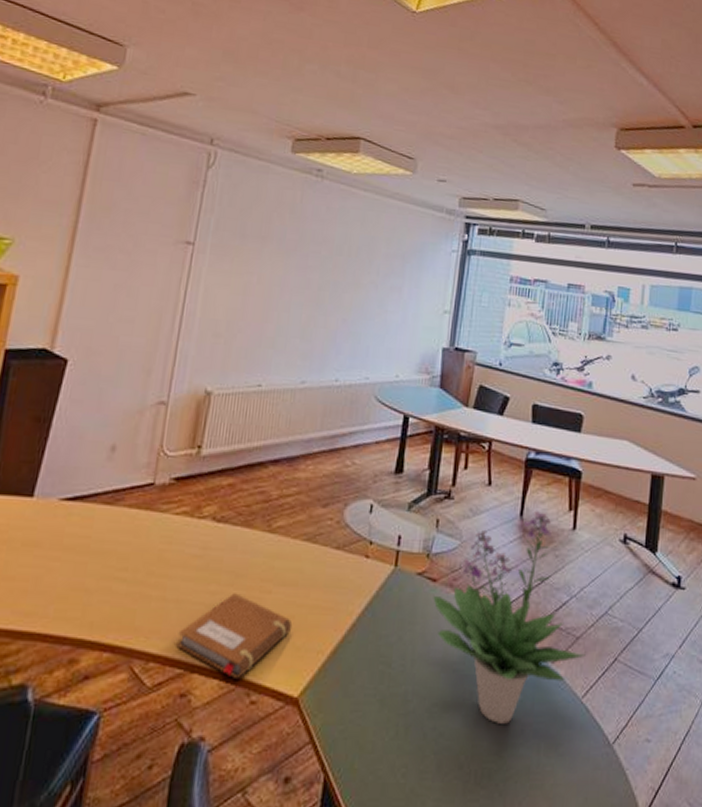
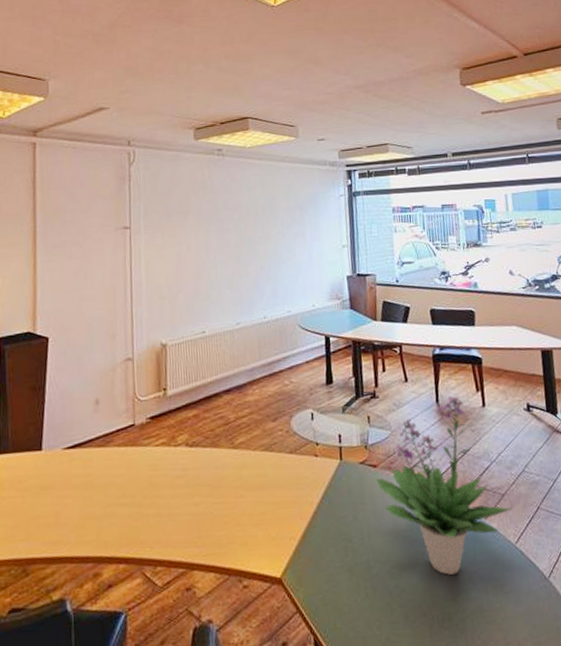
notebook: present [176,593,293,678] -> none [175,501,266,570]

